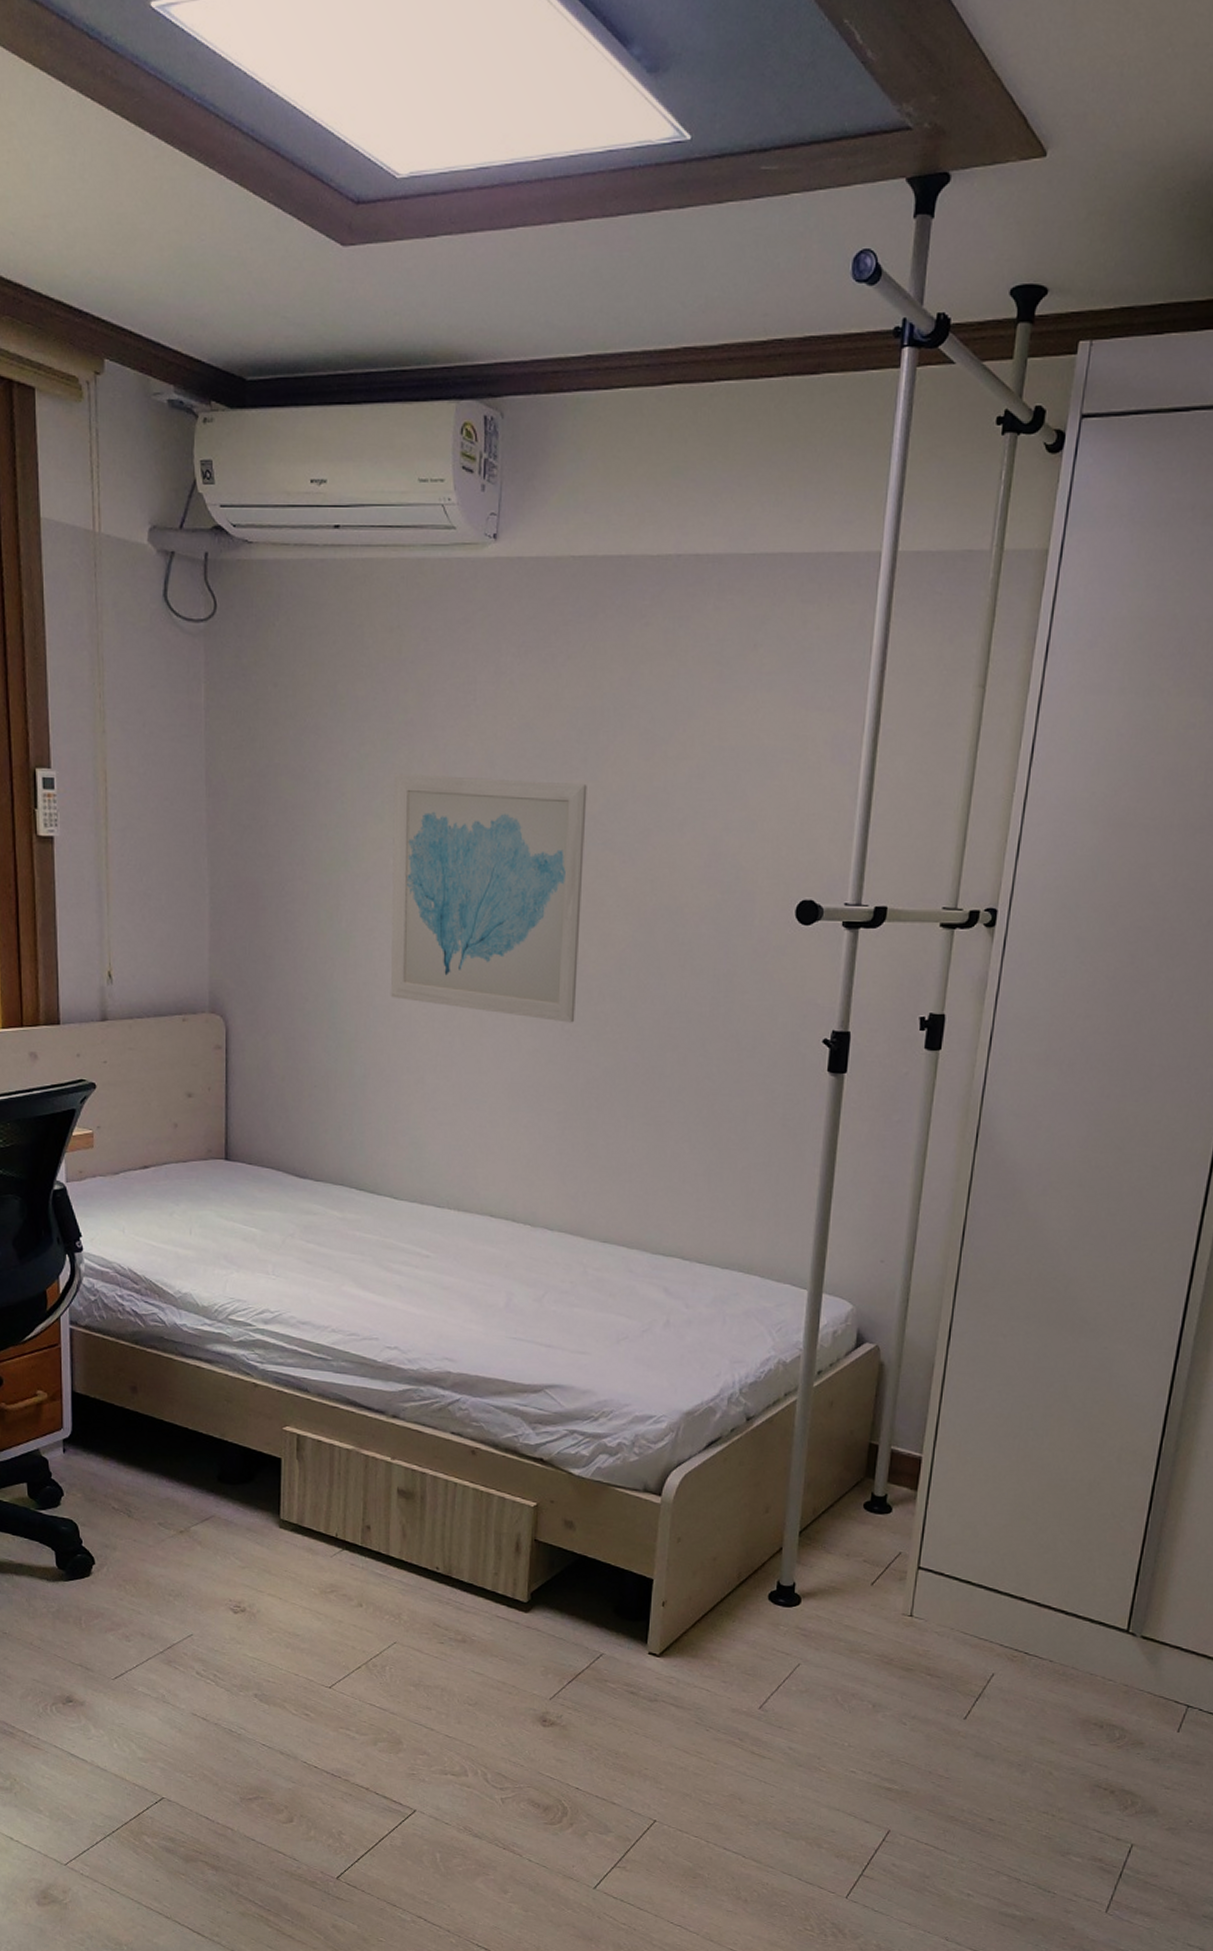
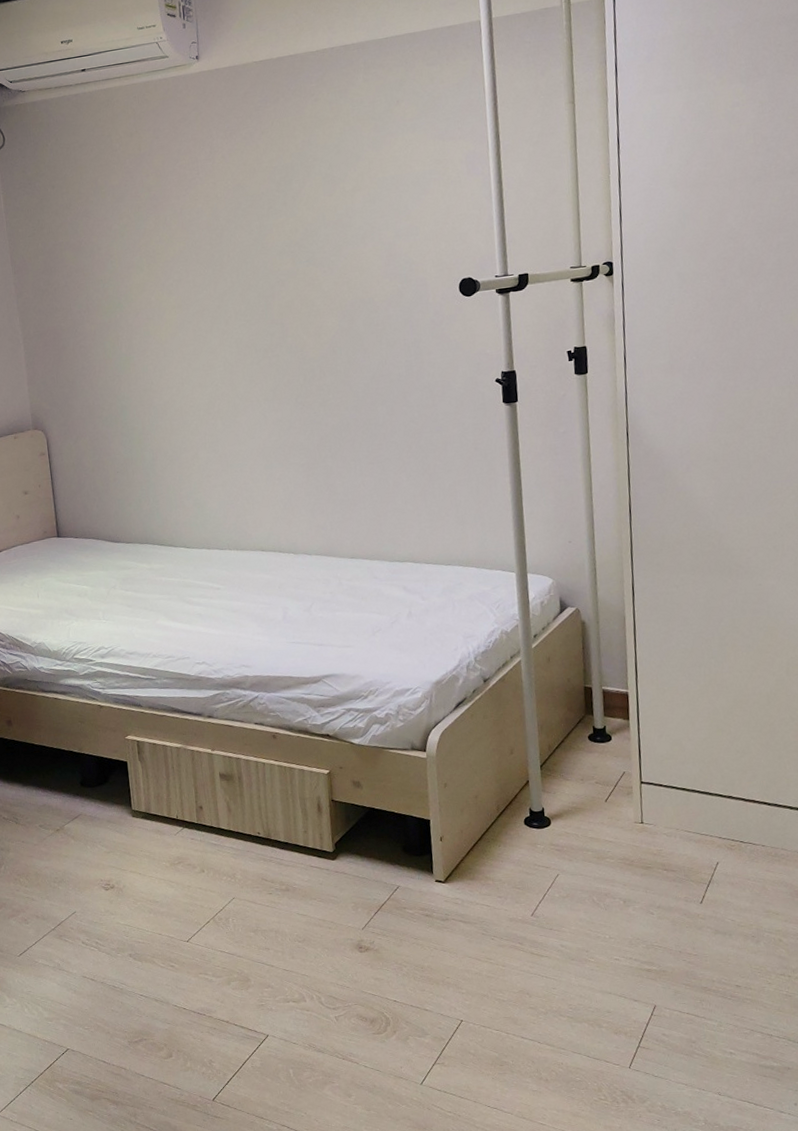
wall art: present [390,773,587,1023] -> none [146,220,305,398]

